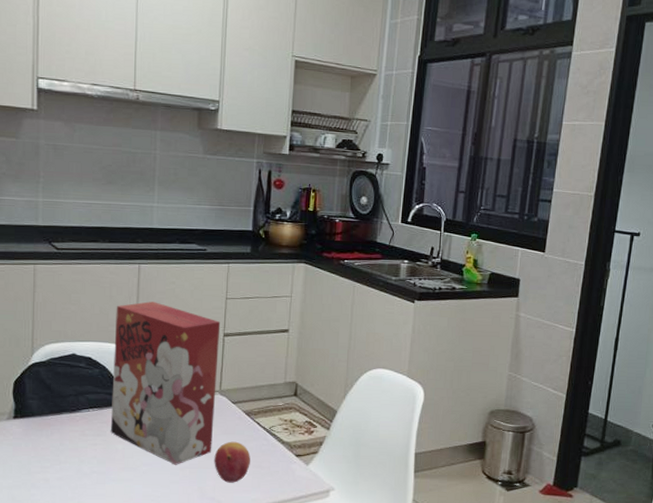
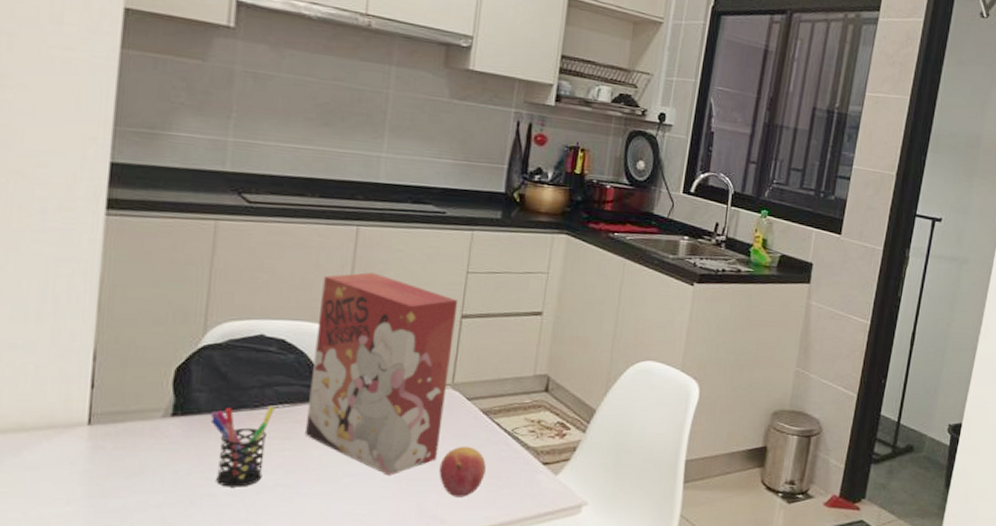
pen holder: none [41,409,87,474] -> present [210,405,275,487]

